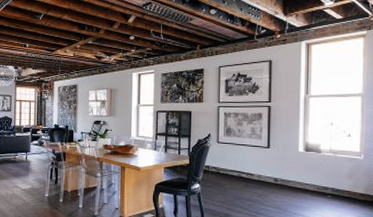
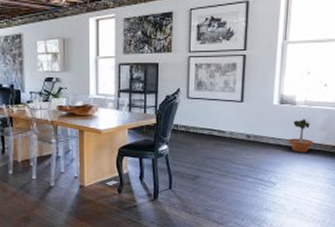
potted tree: none [316,165,341,198] -> present [288,118,313,152]

